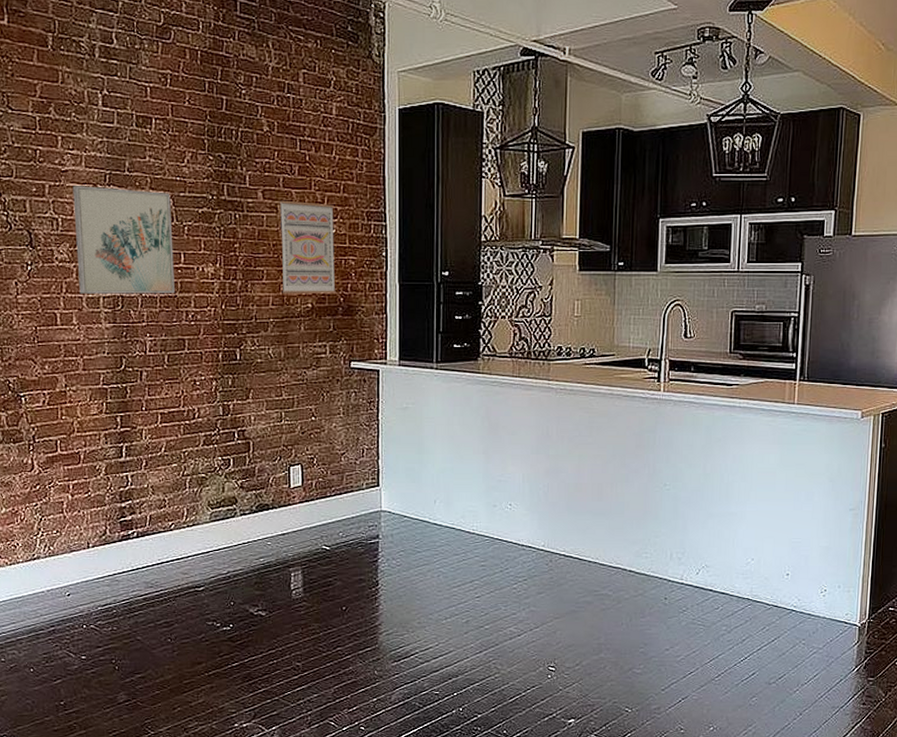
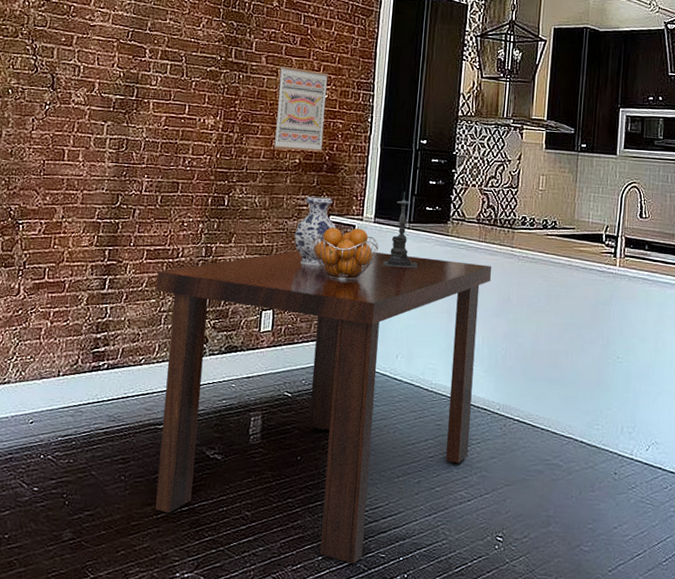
wall art: present [73,186,175,294] -> none [89,39,184,140]
dining table: none [175,396,529,702] -> present [155,250,492,564]
vase: none [315,342,359,416] -> present [294,196,336,266]
fruit basket: none [335,373,407,428] -> present [312,227,379,281]
candle holder: none [411,330,449,411] -> present [382,192,418,268]

